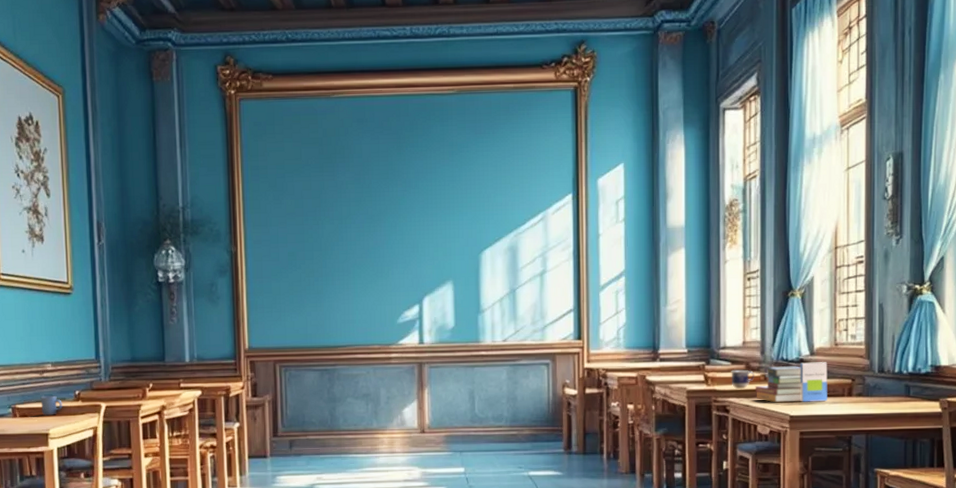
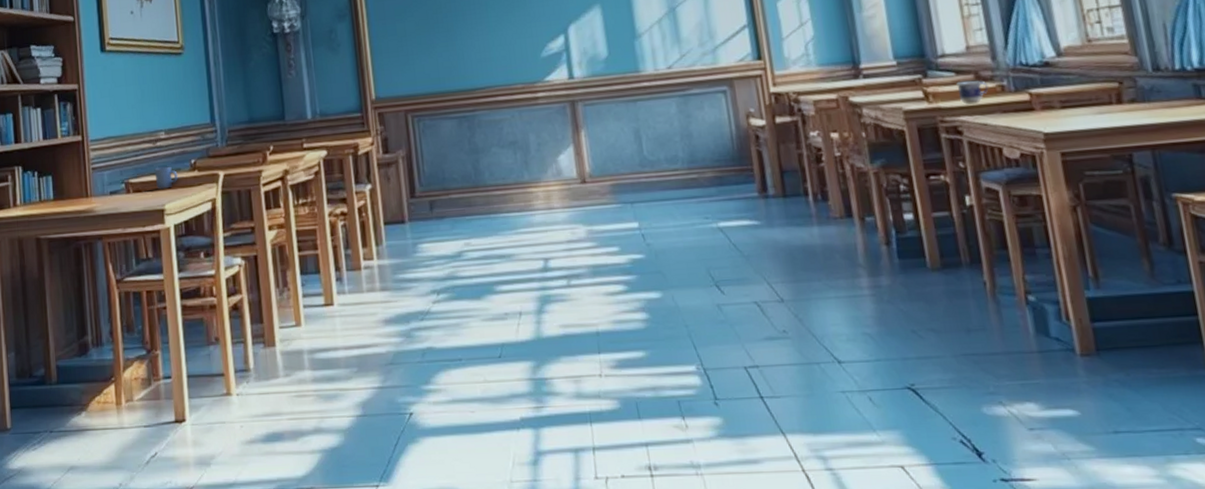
books: present [755,366,801,403] -> none [991,71,1056,119]
book: present [799,362,828,402] -> none [1044,63,1091,115]

